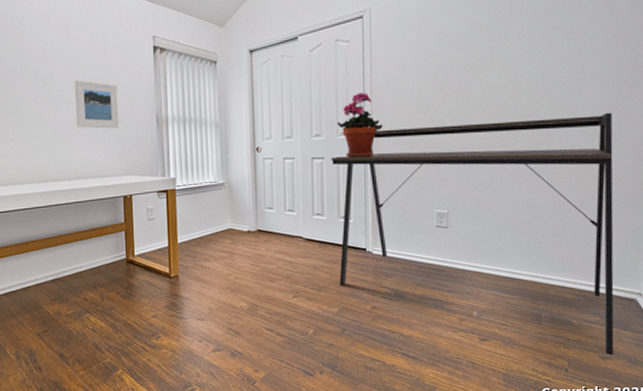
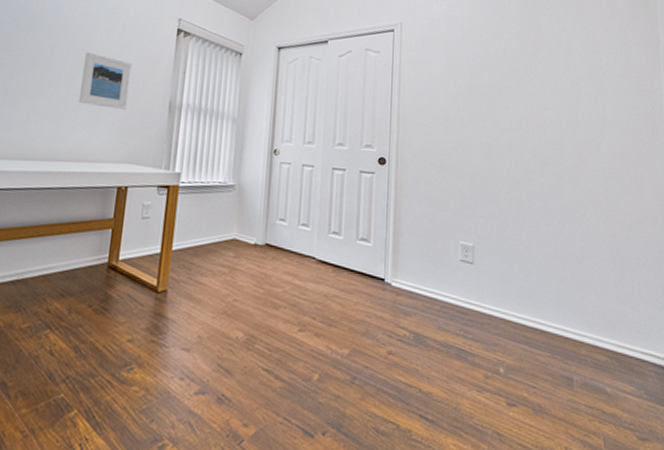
desk: present [330,112,614,356] -> none [352,146,652,437]
potted plant: present [336,92,383,157] -> none [361,105,409,174]

